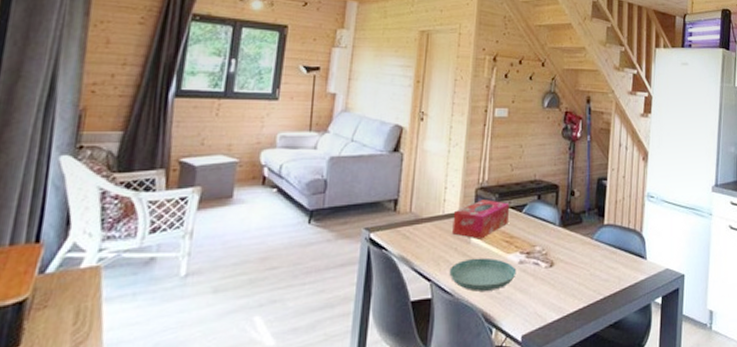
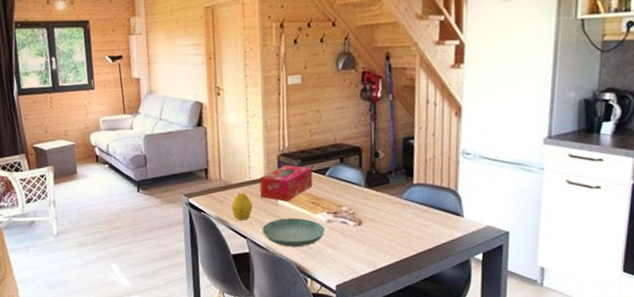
fruit: none [418,228,442,261] -> present [231,193,253,221]

